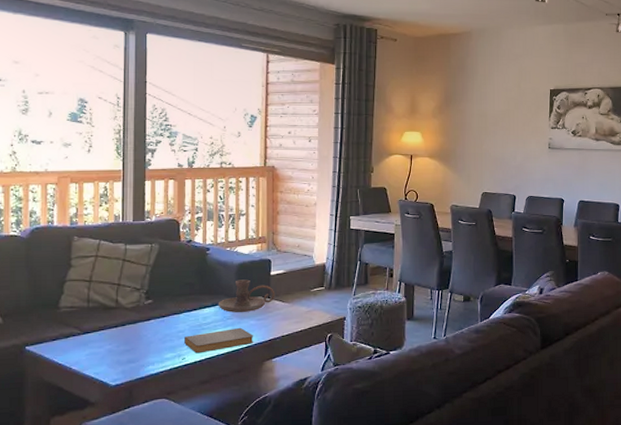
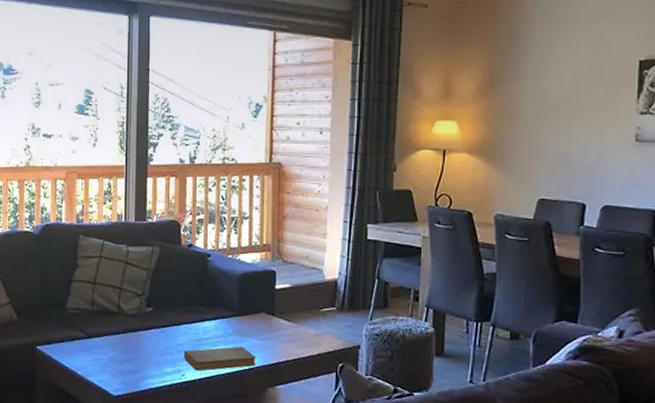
candle holder: present [218,279,275,313] -> none [218,292,280,329]

